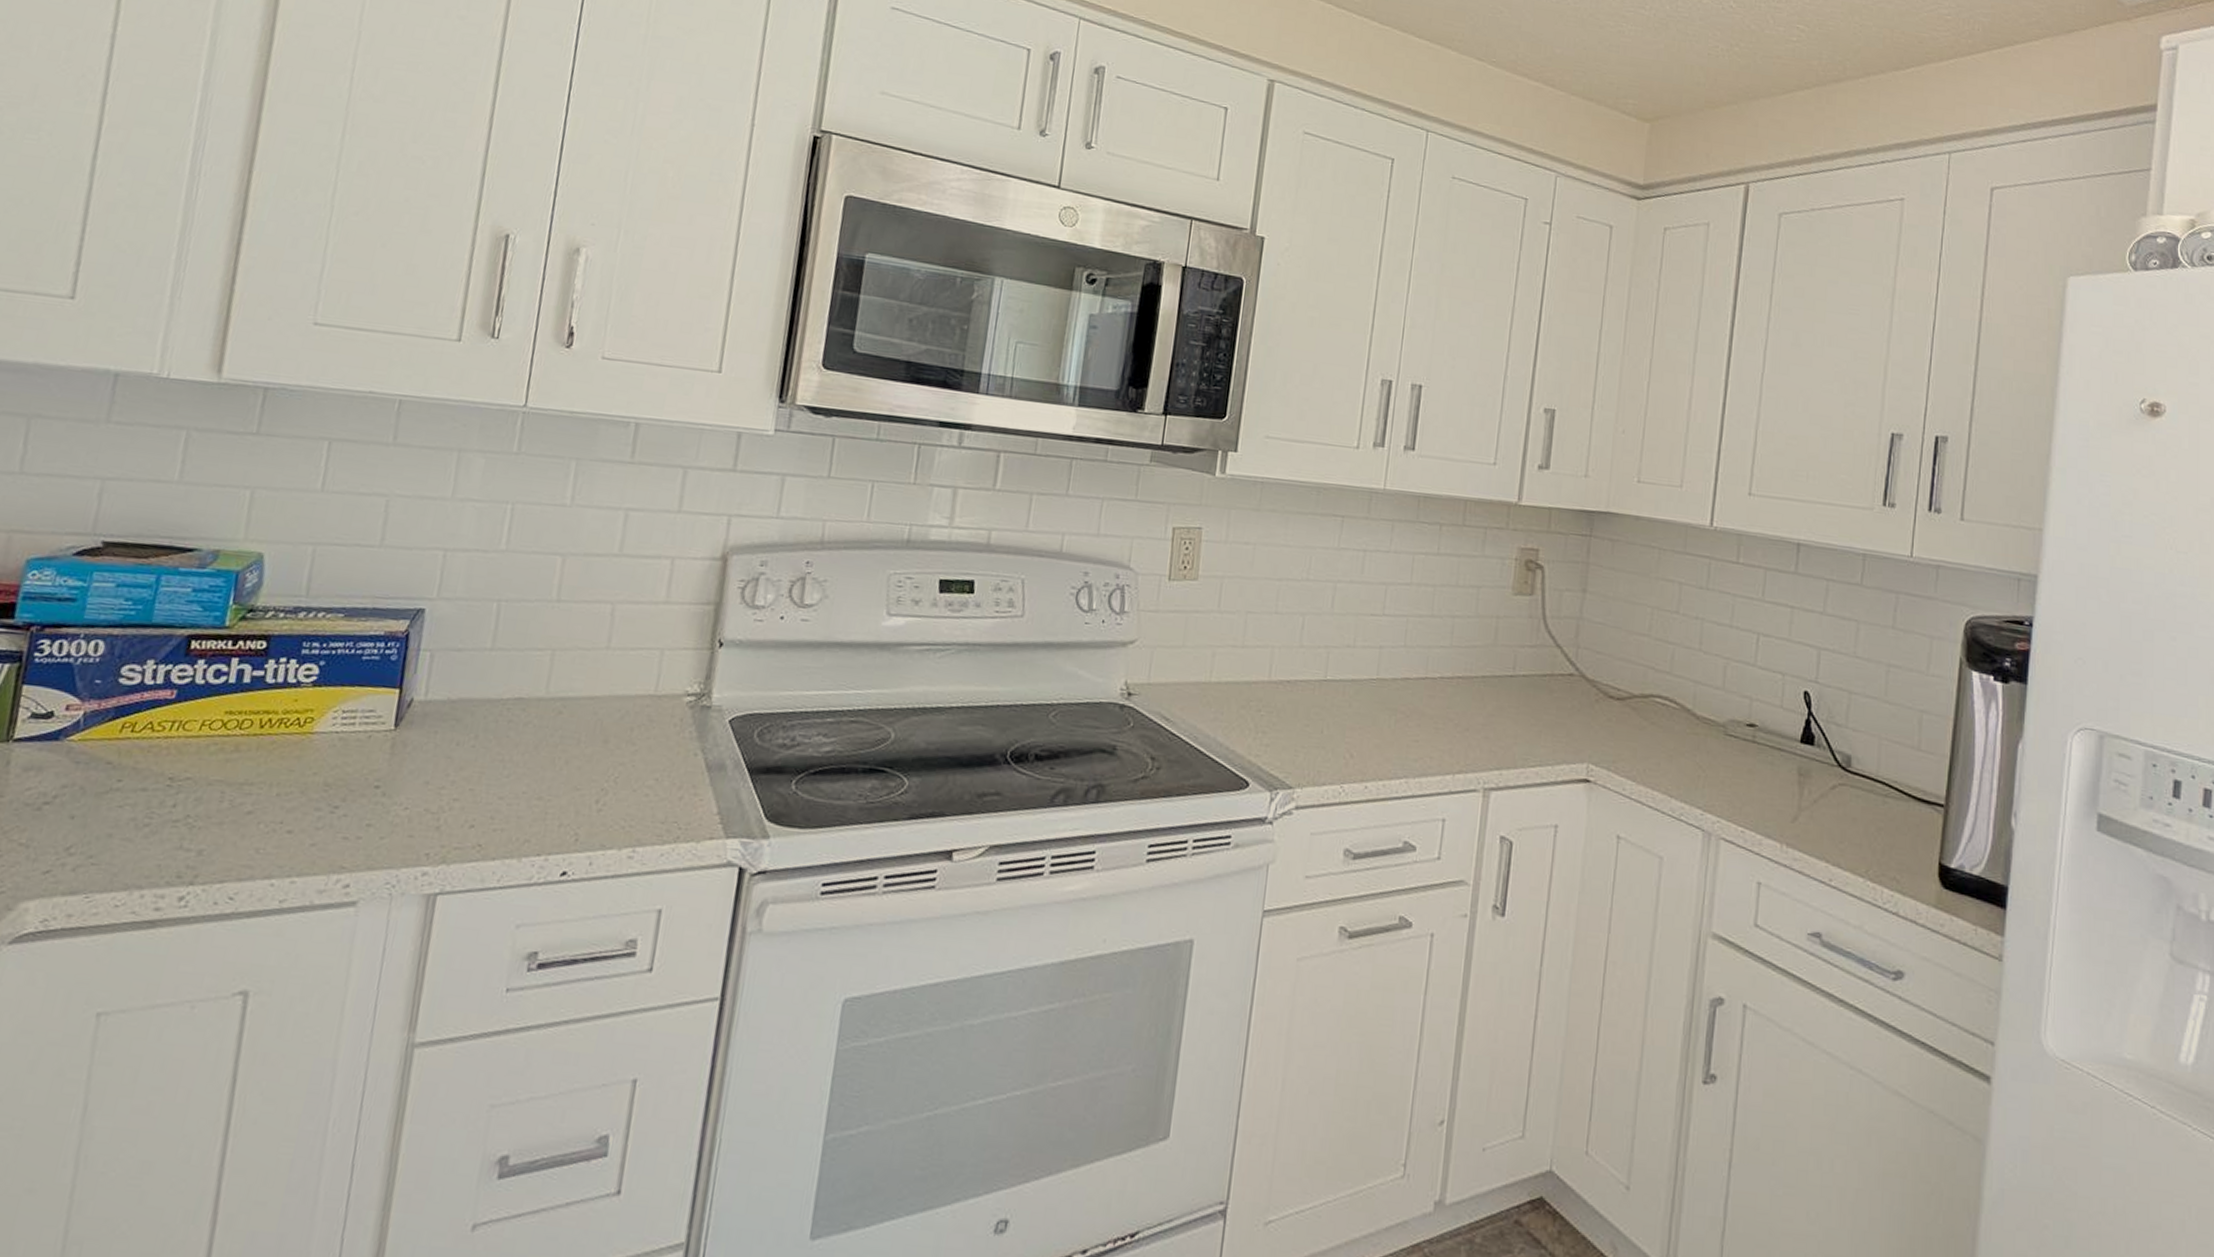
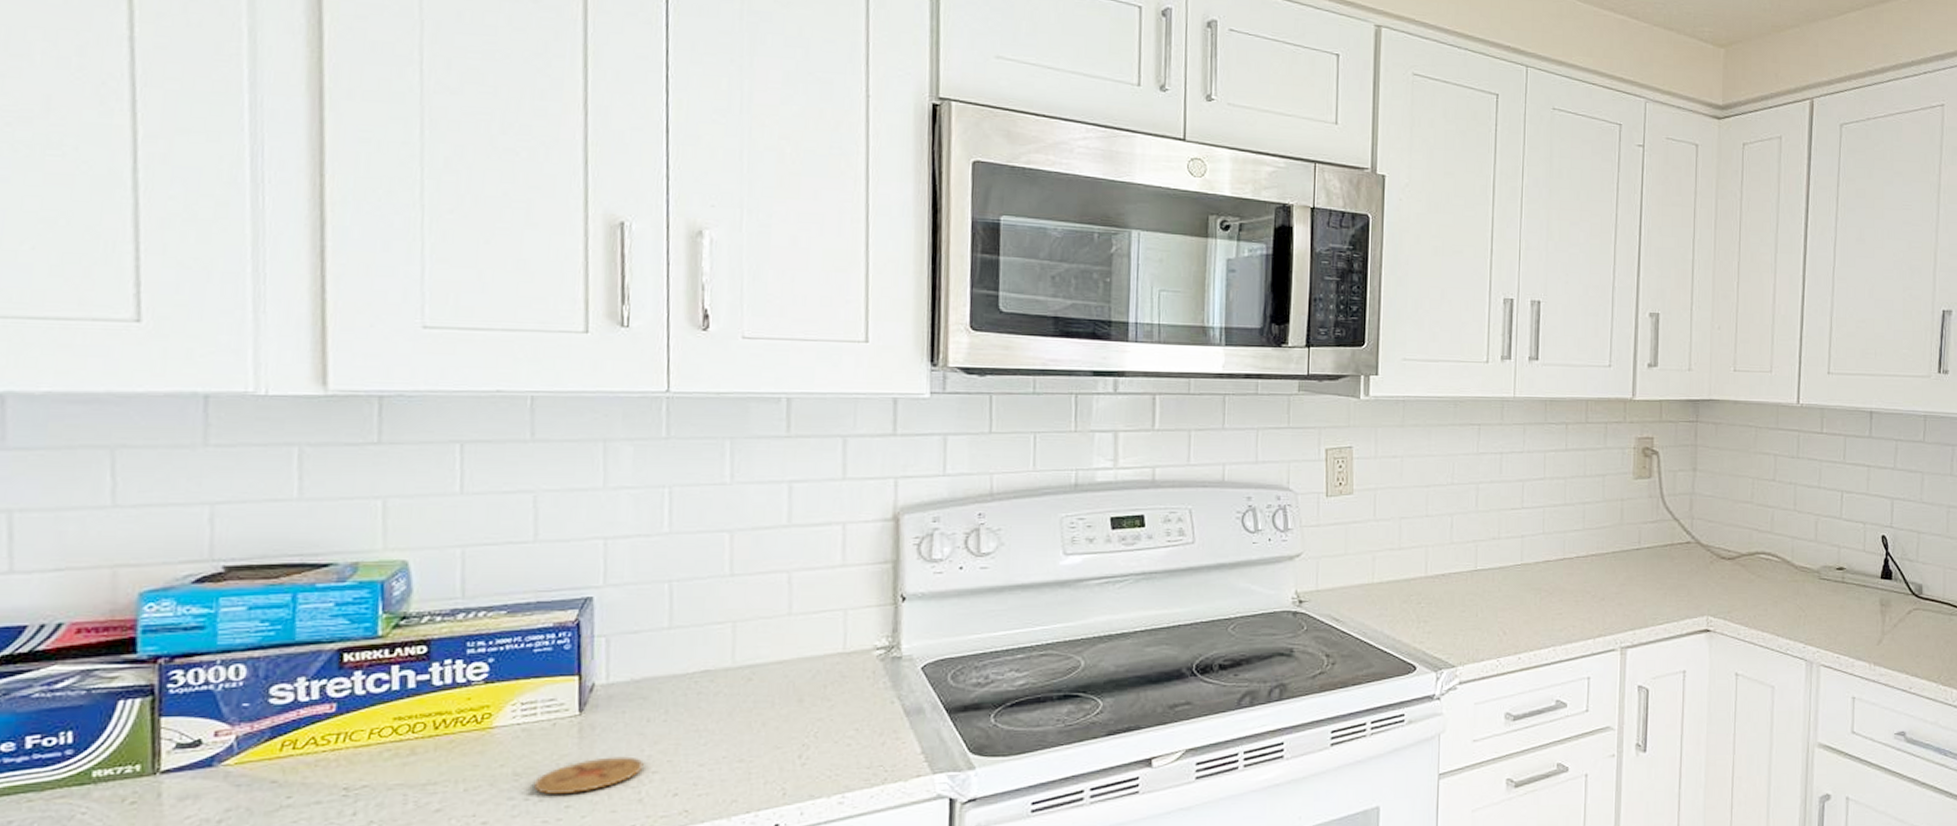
coaster: none [341,777,447,812] -> present [534,756,644,794]

